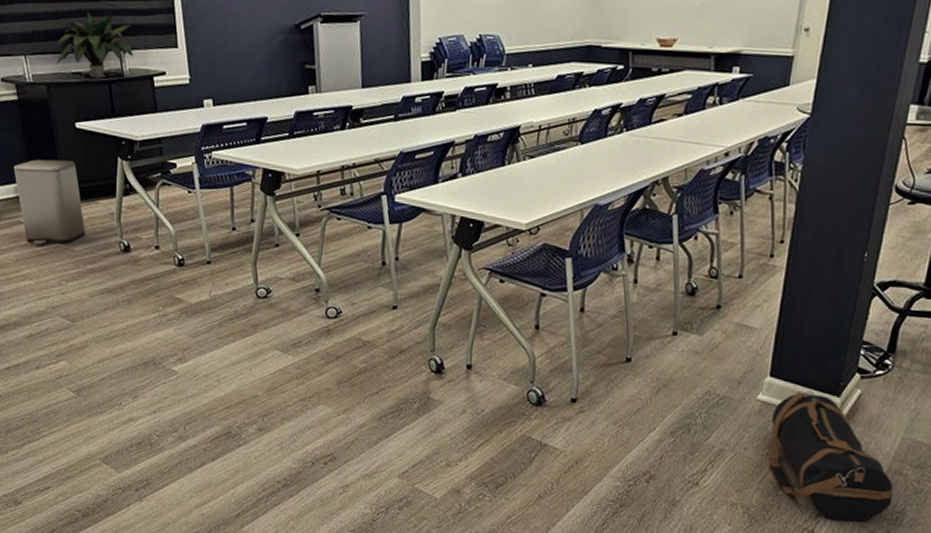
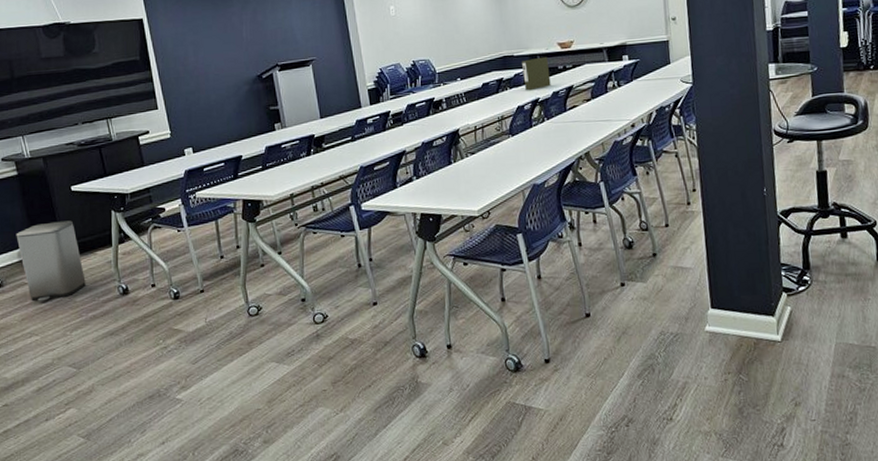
potted plant: present [56,10,141,79] -> none [50,89,125,146]
binder: none [606,53,641,93] -> present [521,56,551,91]
duffel bag: present [768,391,893,523] -> none [721,316,843,431]

